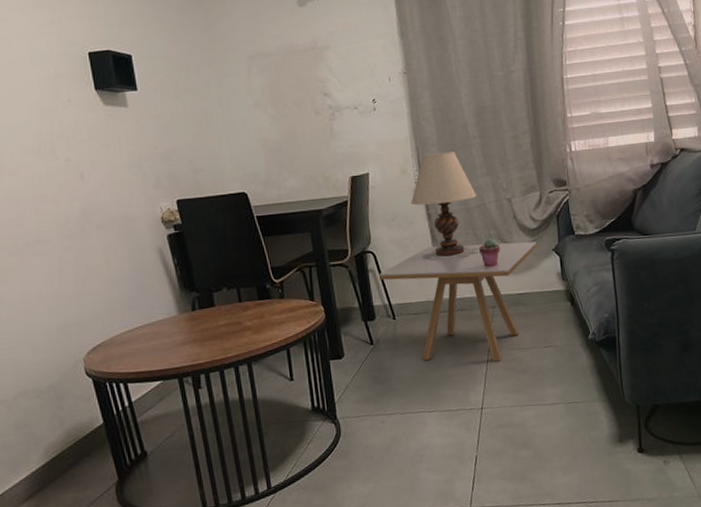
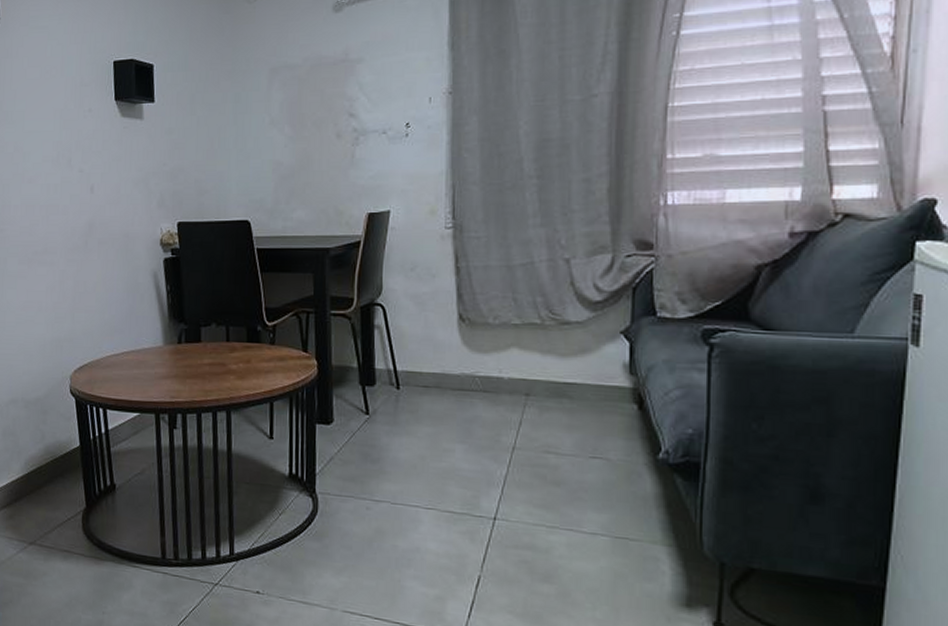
side table: present [379,241,537,362] -> none [387,307,599,465]
table lamp: present [410,152,479,260] -> none [436,193,525,327]
potted succulent: present [479,238,500,267] -> none [518,307,546,343]

